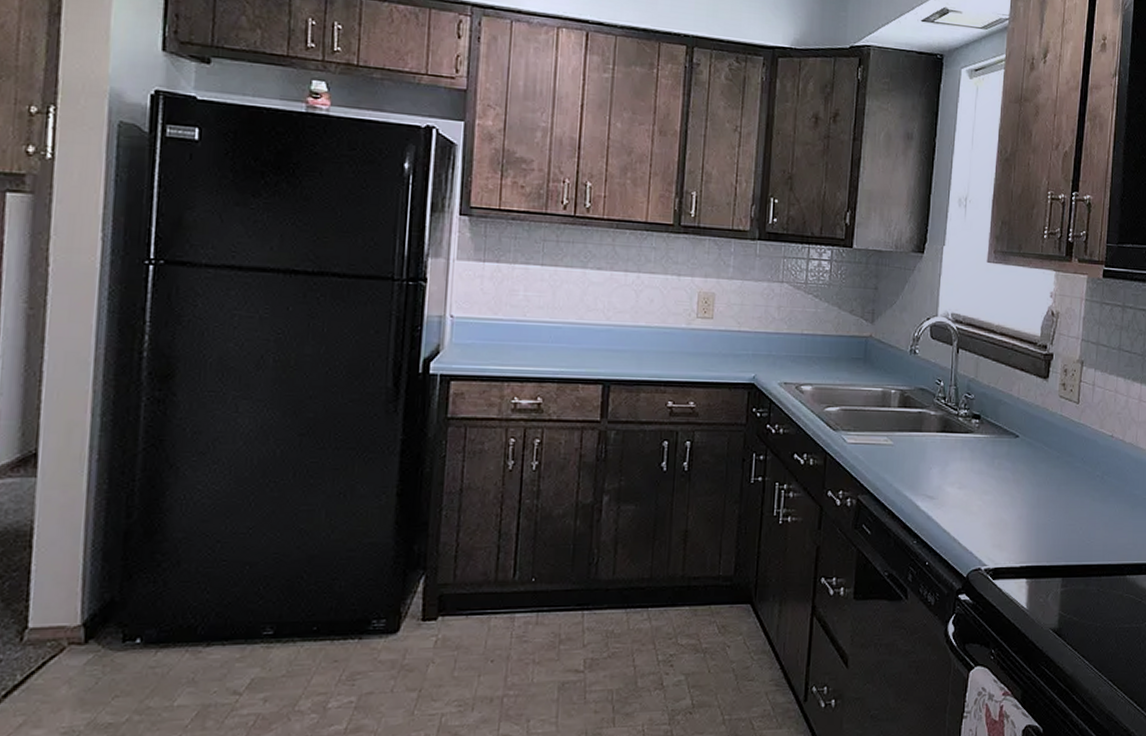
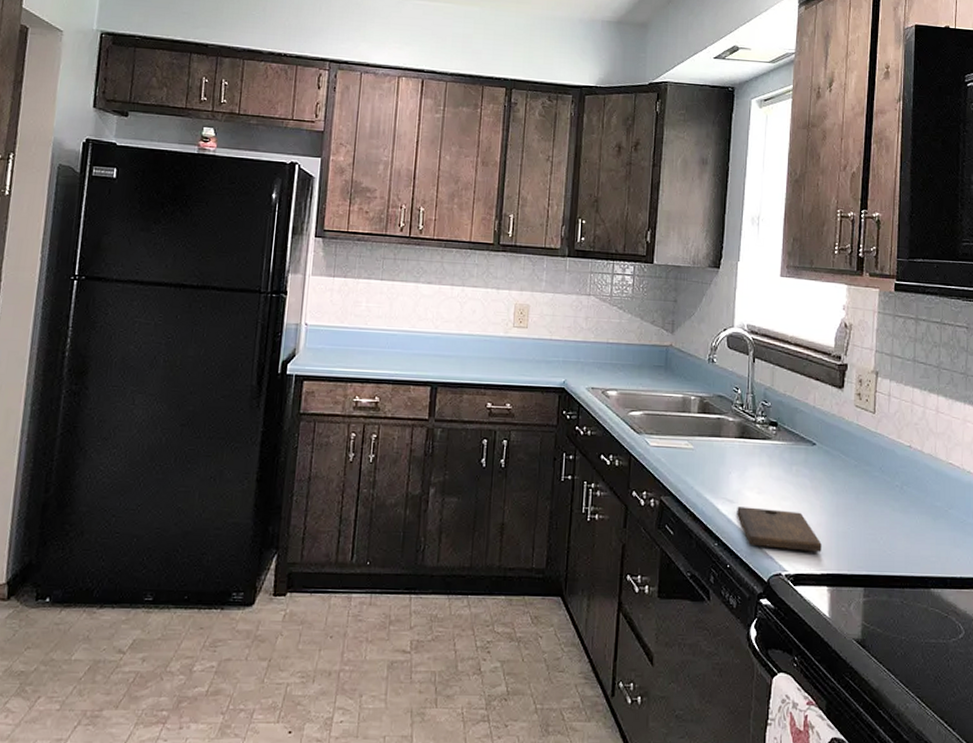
cutting board: none [937,503,1022,545] -> present [737,506,822,552]

